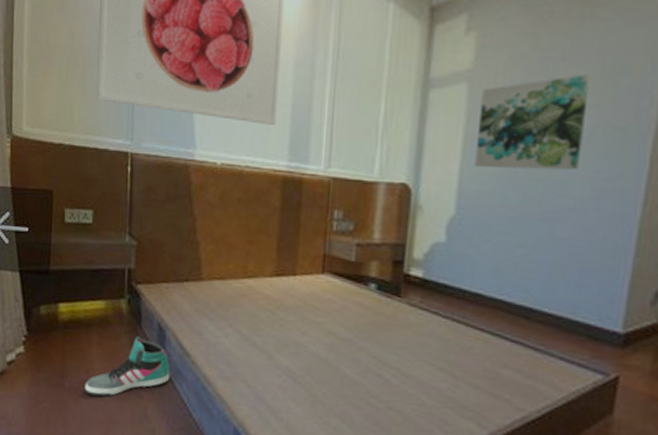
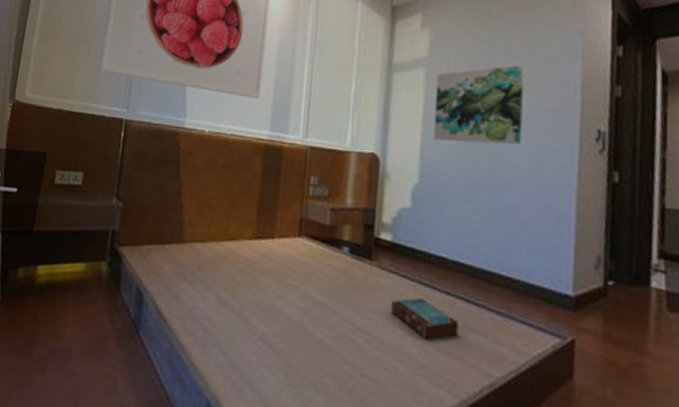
sneaker: present [84,336,170,397] -> none [53,300,145,367]
book: none [420,335,492,375] -> present [391,298,458,340]

